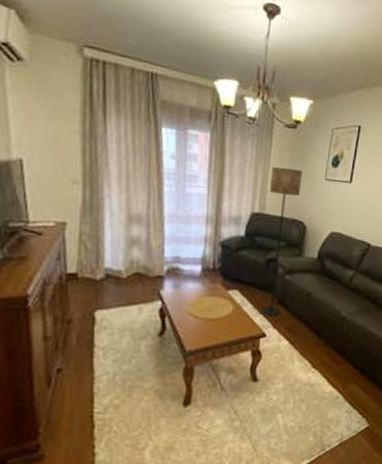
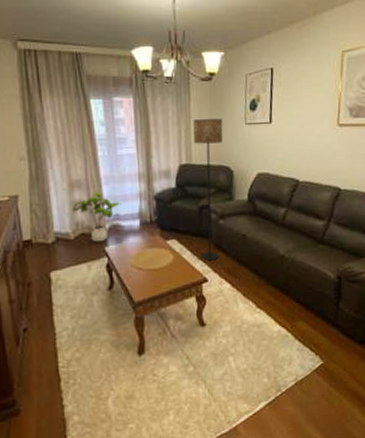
house plant: none [127,230,184,284] -> present [72,192,122,242]

